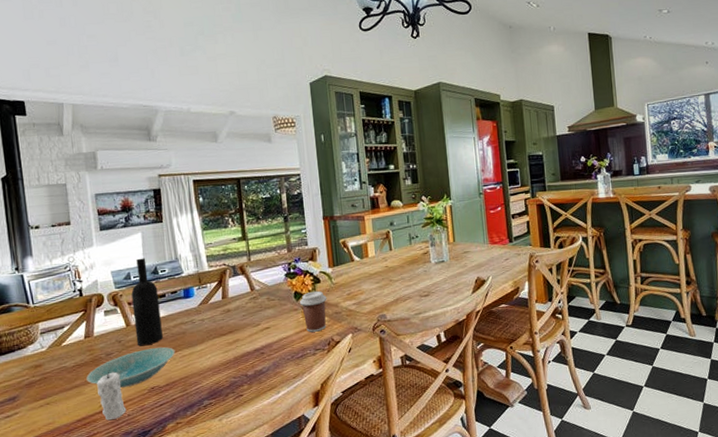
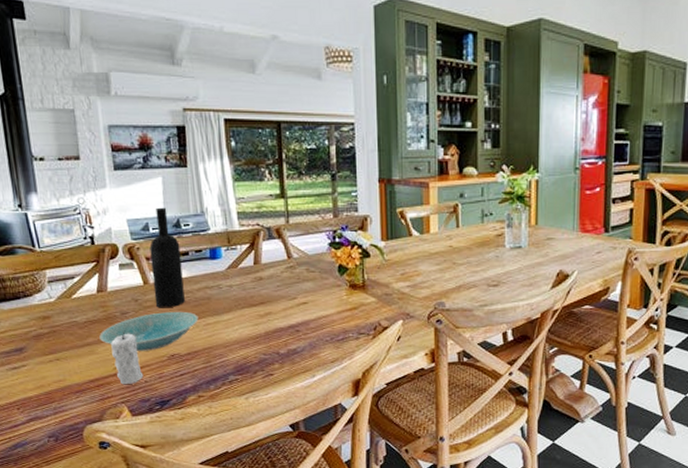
coffee cup: present [299,290,327,332] -> none [343,266,377,313]

